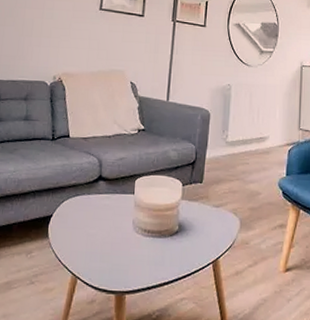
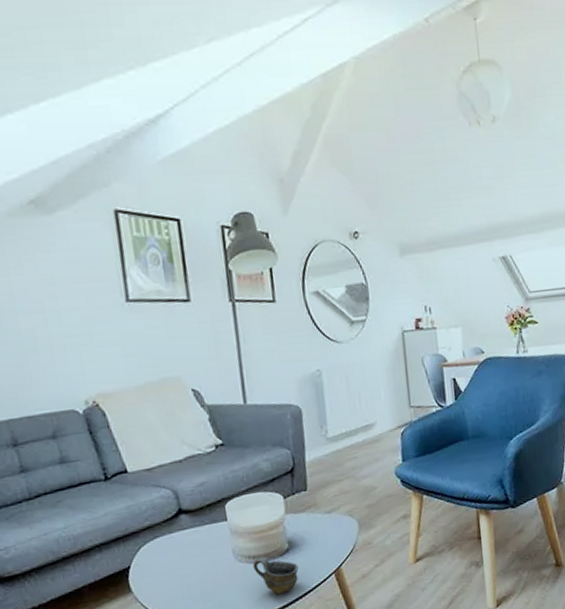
cup: none [146,232,183,271] -> present [252,556,299,595]

